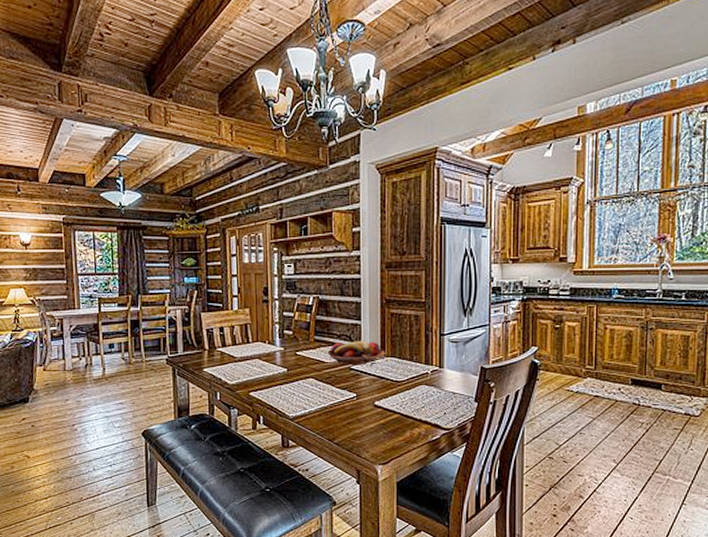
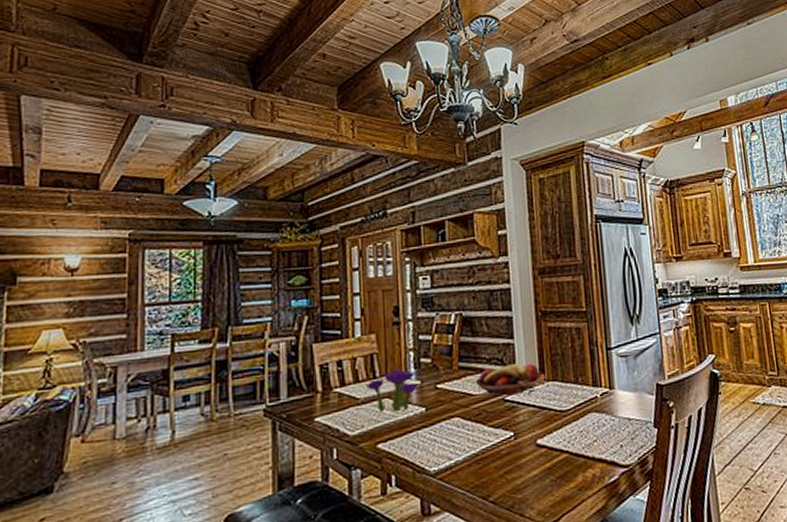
flower: none [242,337,282,370] -> present [366,369,418,413]

